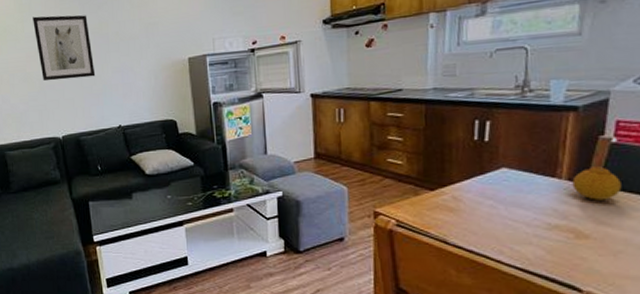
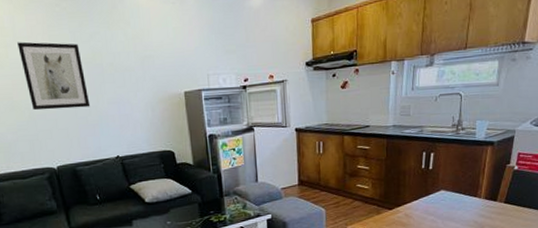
fruit: present [572,166,622,200] -> none [488,188,519,214]

